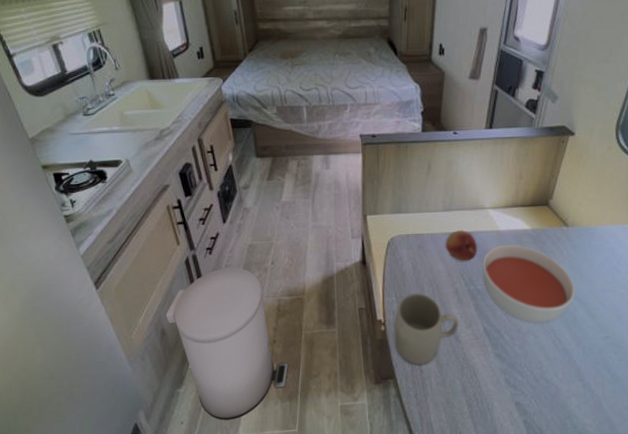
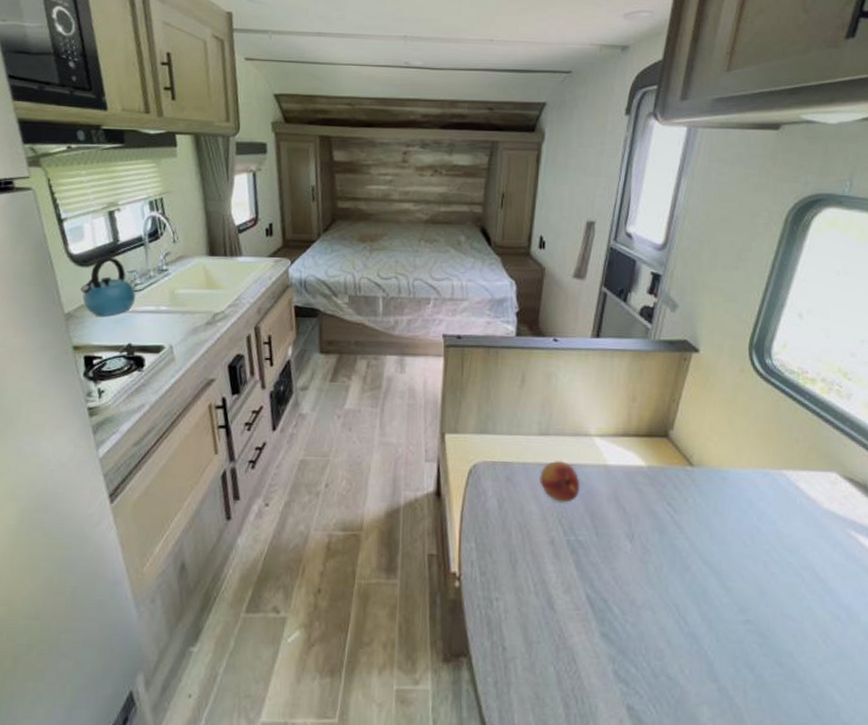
kettle: none [39,87,90,139] -> present [80,257,136,316]
pedal bin: present [166,267,289,420] -> none [189,487,335,698]
mug: present [394,292,460,365] -> none [471,539,555,641]
bowl: present [482,244,575,324] -> none [585,483,705,596]

